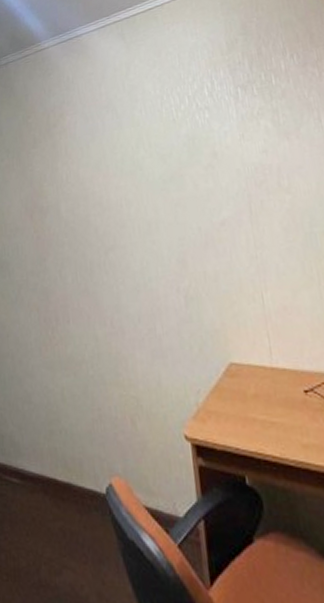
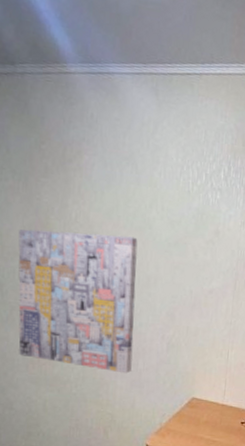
wall art: none [18,183,150,343] -> present [18,229,138,374]

